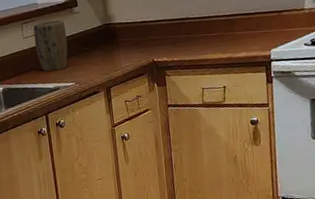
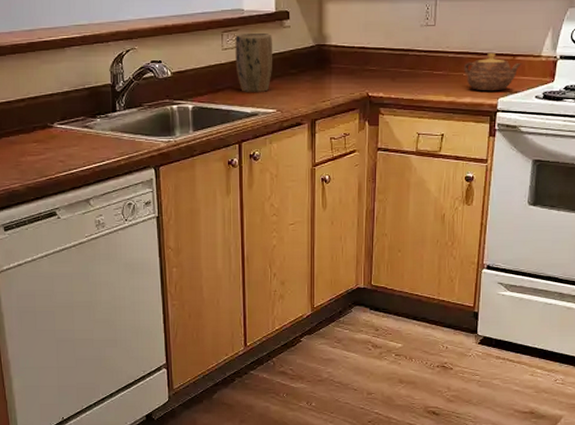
teapot: none [235,12,289,45] -> present [463,53,523,91]

